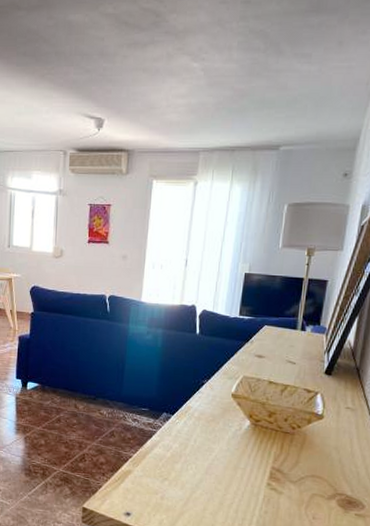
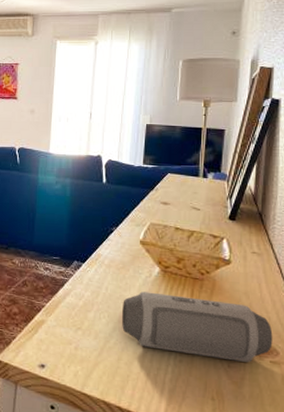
speaker: none [209,444,360,515] -> present [122,291,273,362]

